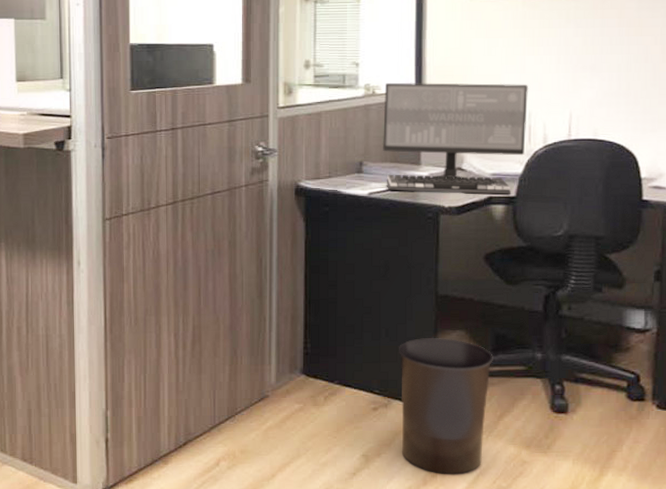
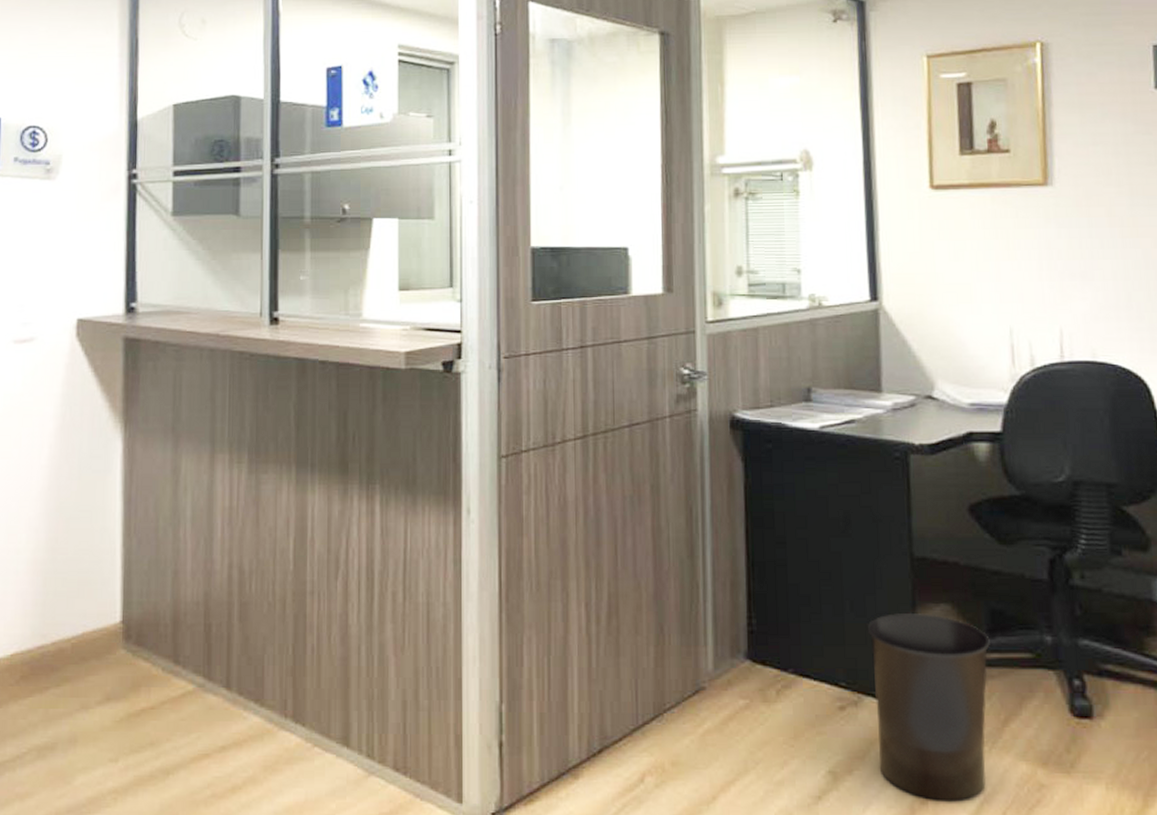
computer monitor: present [383,82,529,179] -> none [832,292,1009,409]
computer keyboard: present [386,174,512,195] -> none [840,403,997,430]

